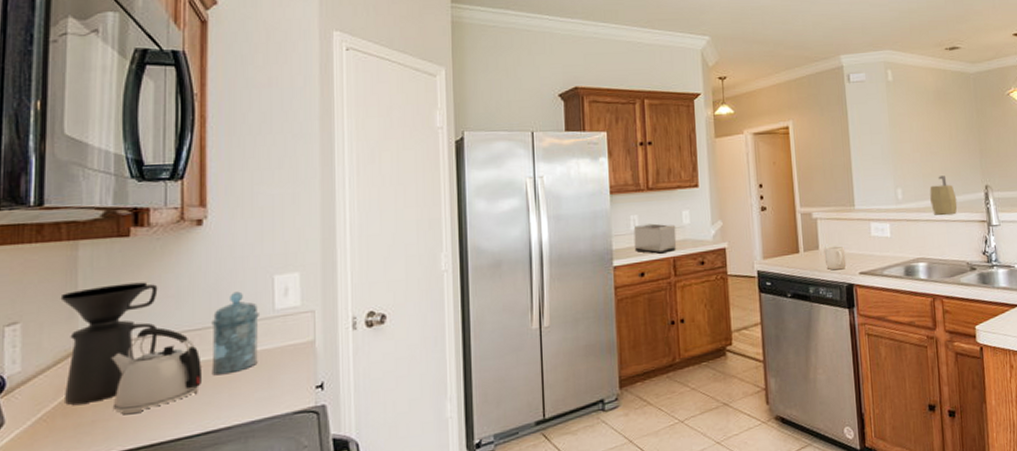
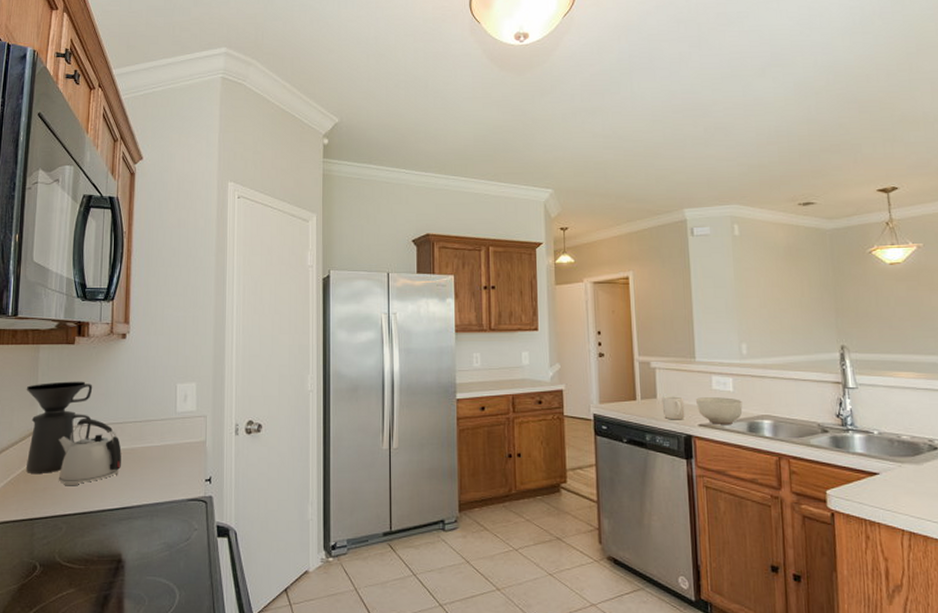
canister: present [211,291,261,376] -> none [128,395,166,462]
toaster: present [633,223,677,254] -> none [476,362,516,390]
bowl: none [855,243,900,271] -> present [695,397,743,424]
soap dispenser: present [929,175,958,216] -> none [777,333,809,374]

